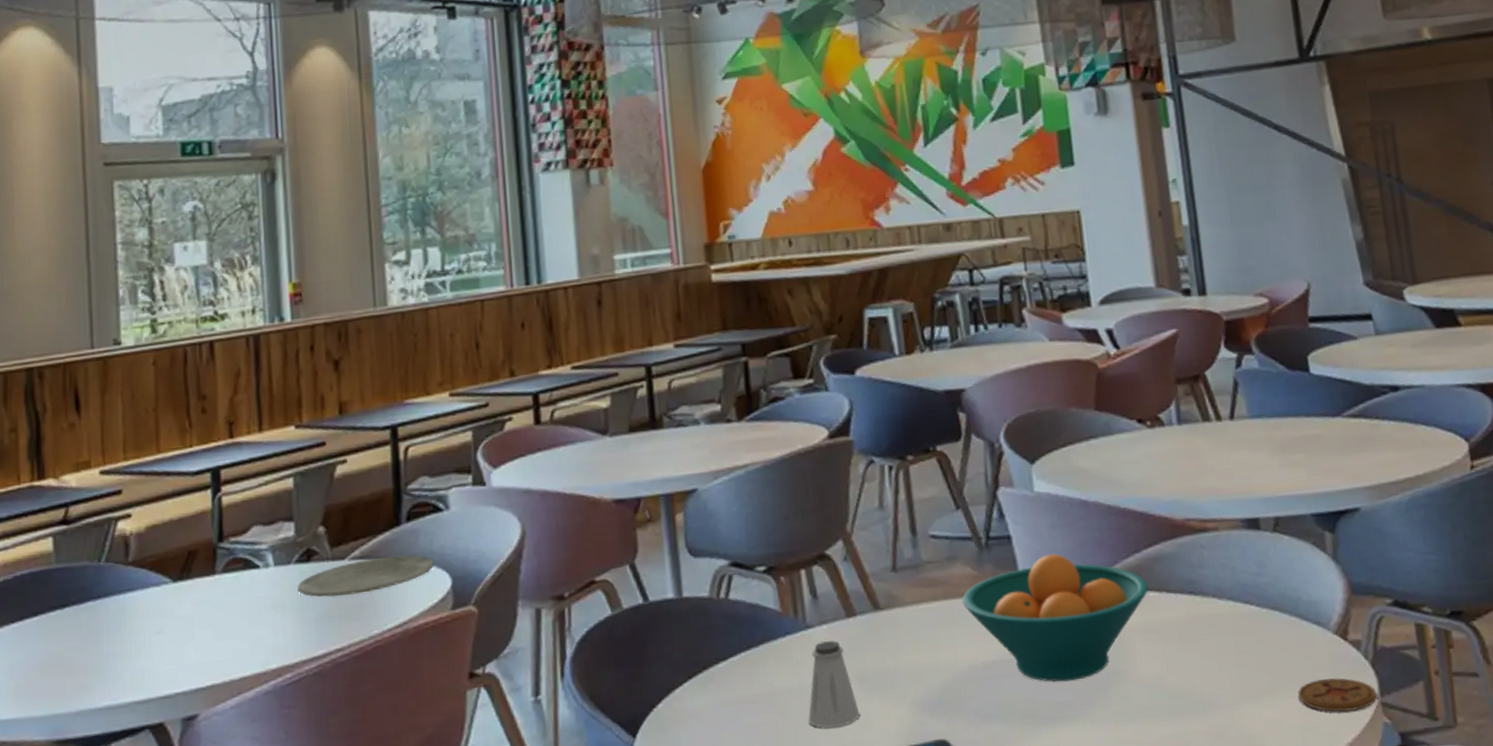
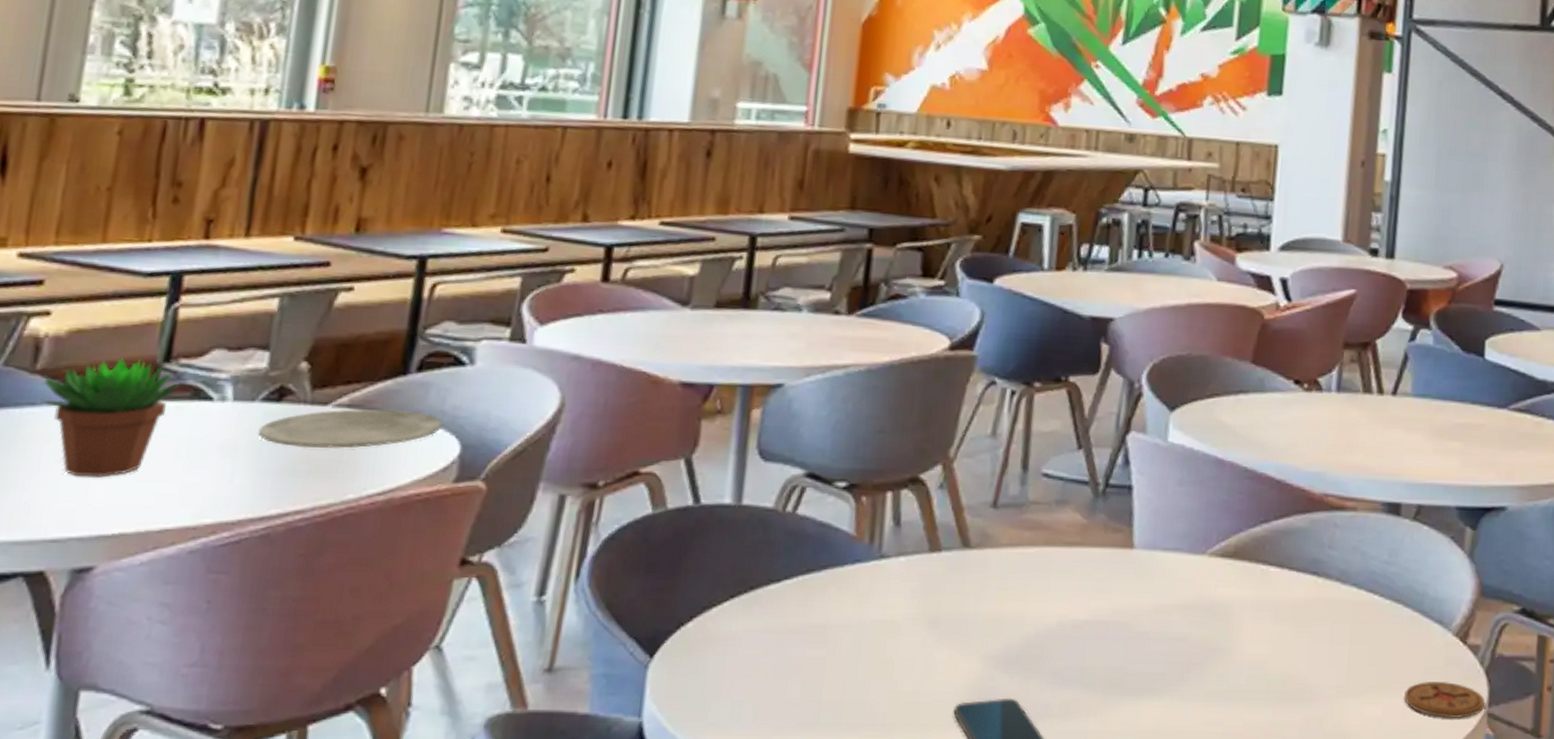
succulent plant: none [134,543,232,644] -> present [40,357,179,478]
saltshaker: present [808,640,860,728] -> none [862,574,924,673]
fruit bowl: present [962,553,1149,683] -> none [1064,512,1271,652]

